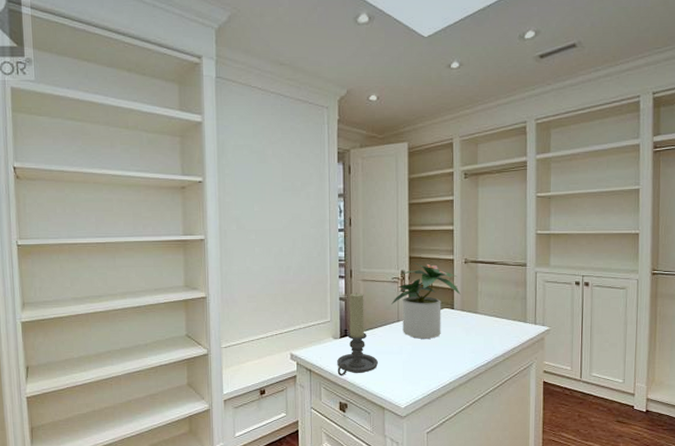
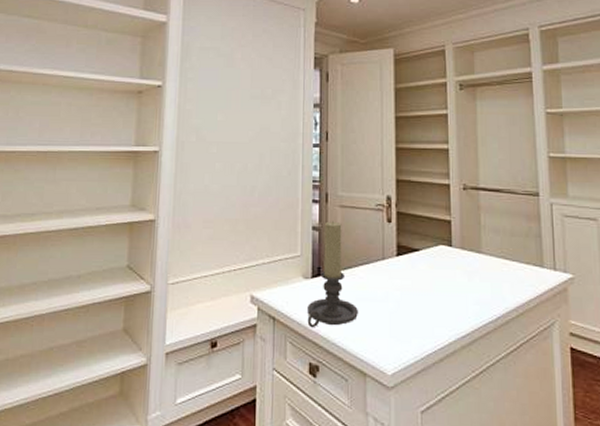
potted plant: present [391,262,461,339] -> none [375,186,460,284]

